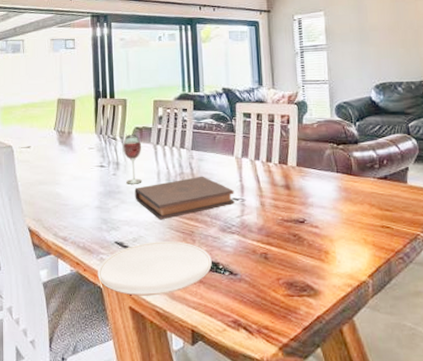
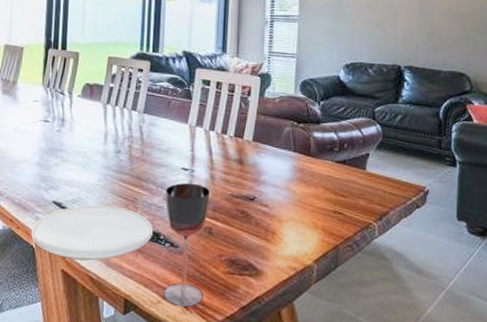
wineglass: present [123,135,142,184] -> none [70,90,91,144]
book: present [134,176,235,220] -> none [78,141,184,184]
wineglass: none [219,212,267,332] -> present [163,182,210,307]

